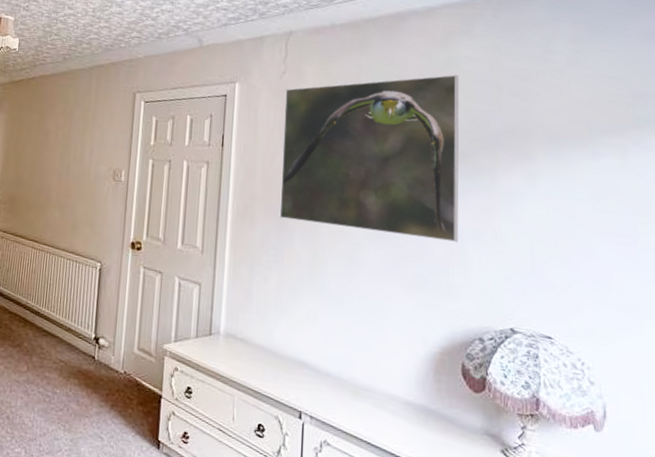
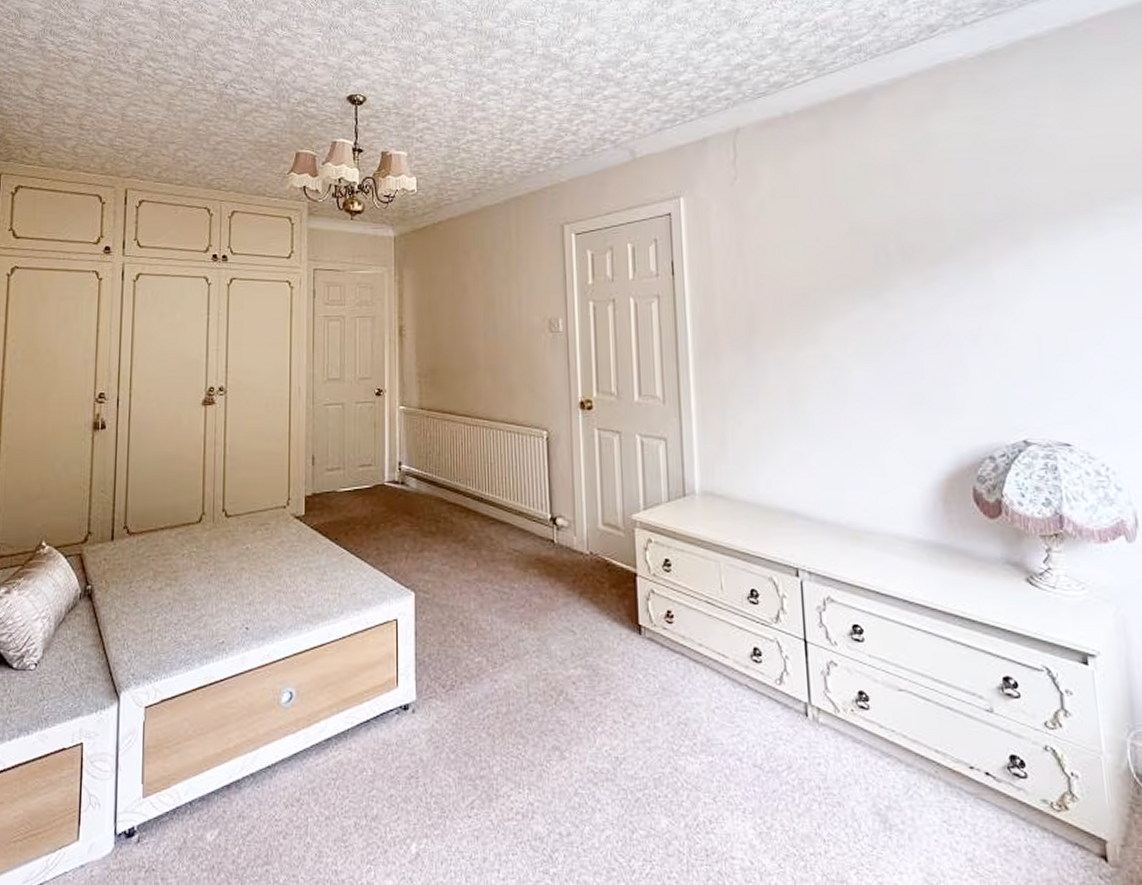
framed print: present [279,74,459,242] -> none [739,155,955,351]

